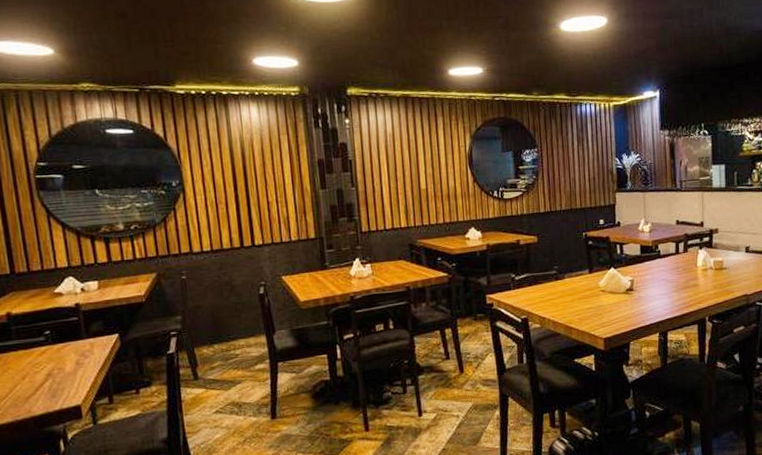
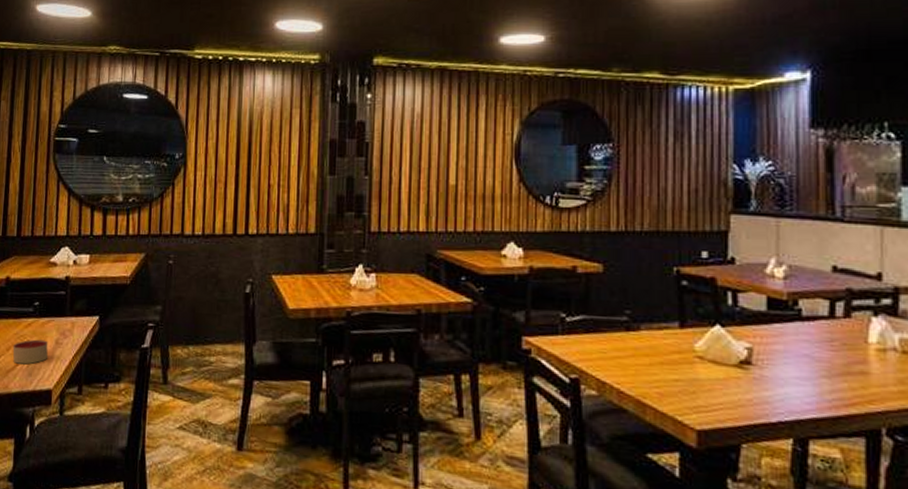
candle: none [28,363,70,390] -> present [12,339,48,365]

